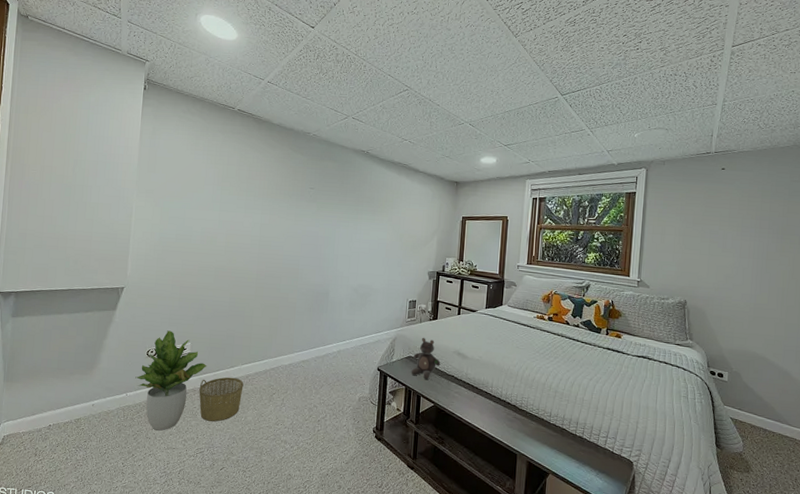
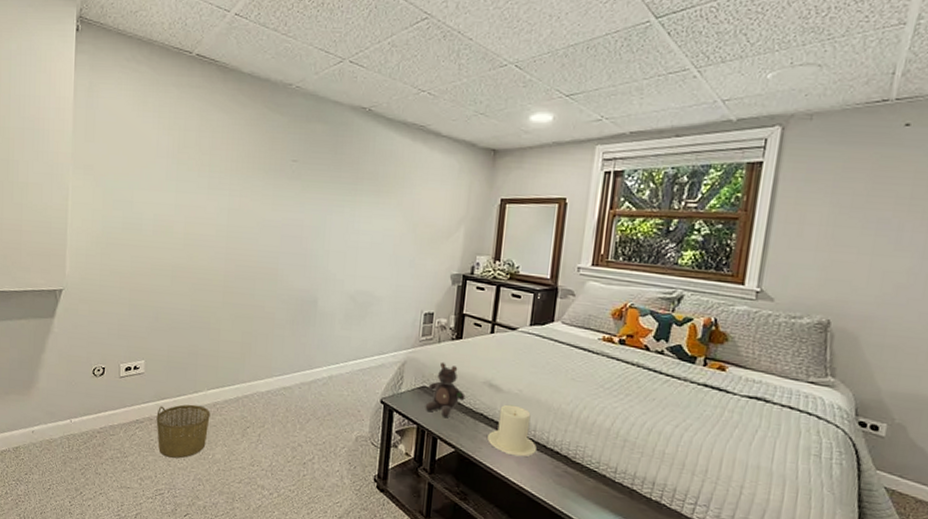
potted plant: present [136,330,207,431] -> none [81,344,165,466]
candle: none [458,368,493,408] -> present [488,404,537,457]

